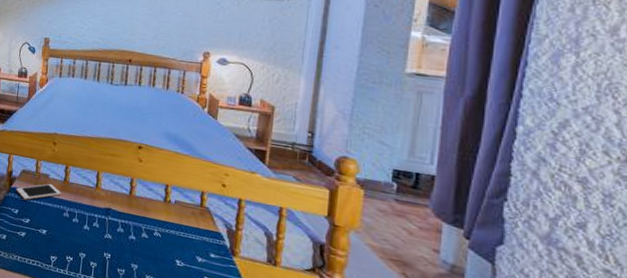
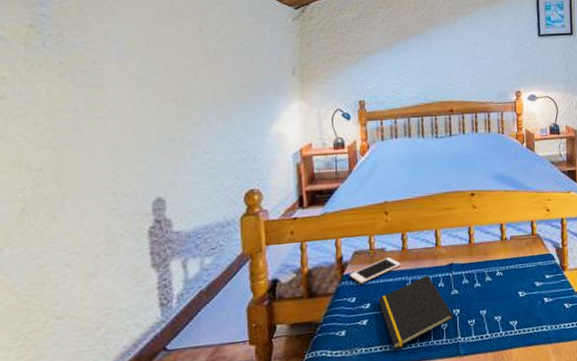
notepad: none [36,211,104,269] -> present [377,275,454,349]

